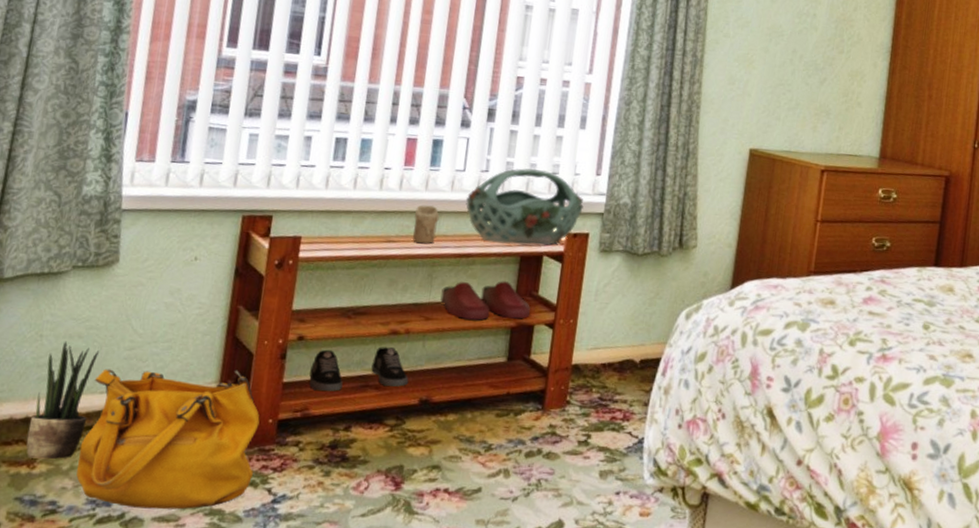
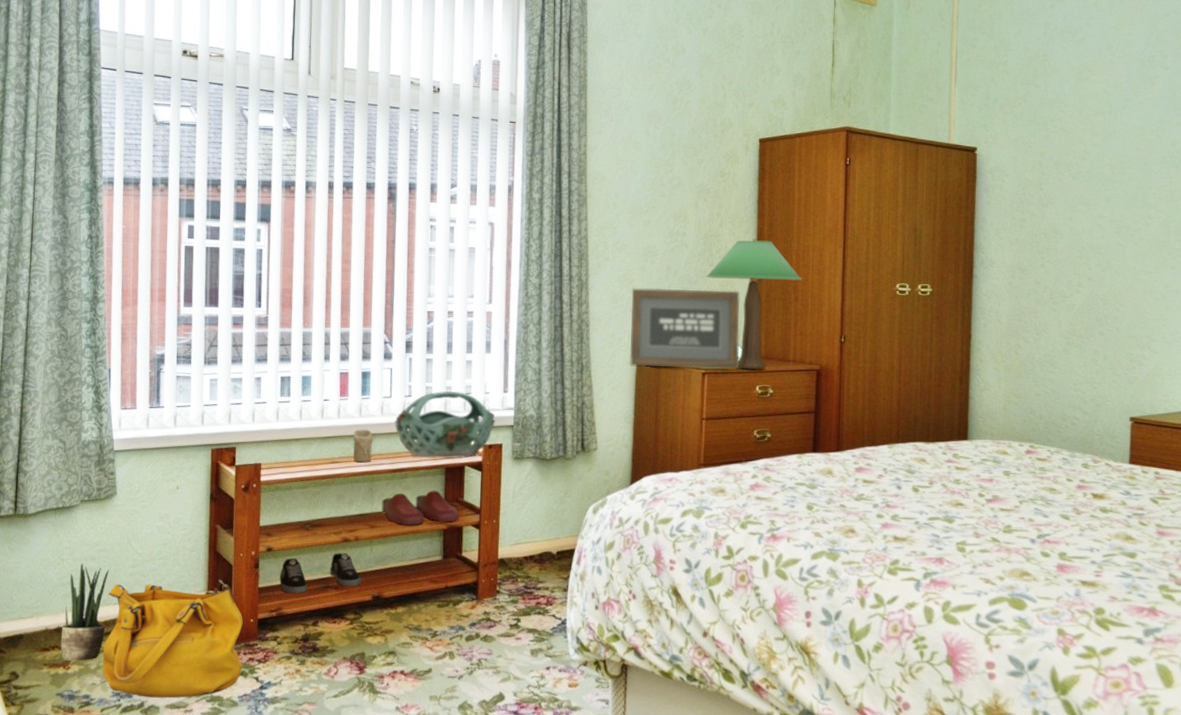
picture frame: none [741,70,870,170] -> present [629,288,741,370]
table lamp: none [833,27,938,171] -> present [705,238,802,370]

